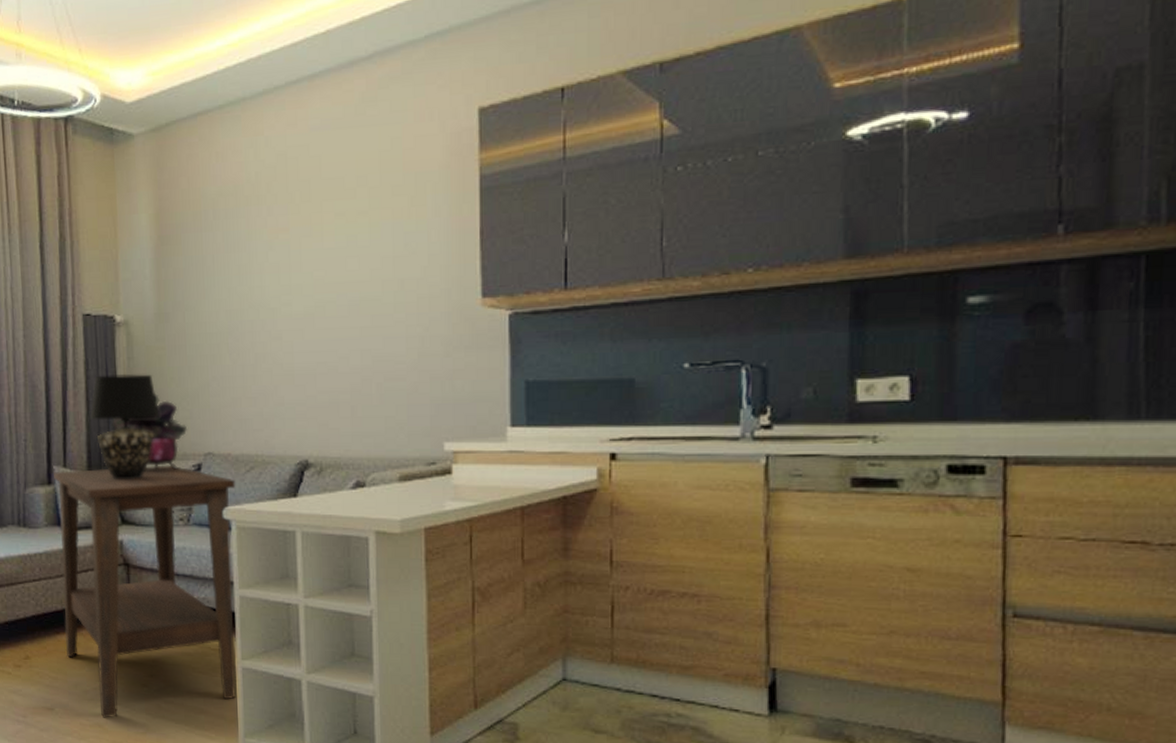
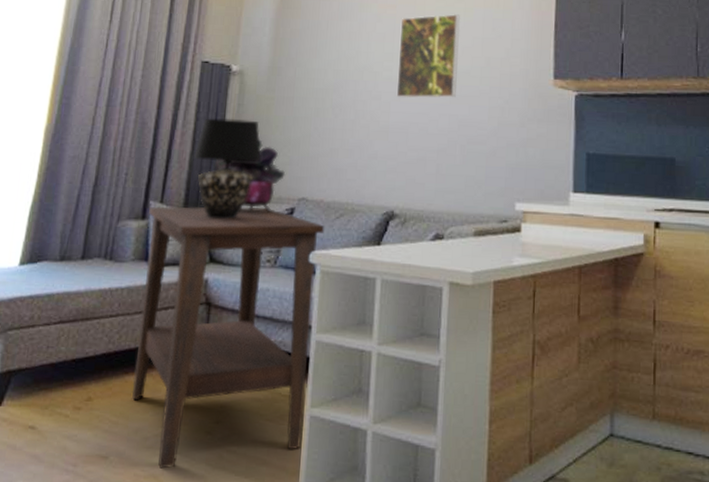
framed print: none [296,231,367,336] -> present [396,14,461,99]

